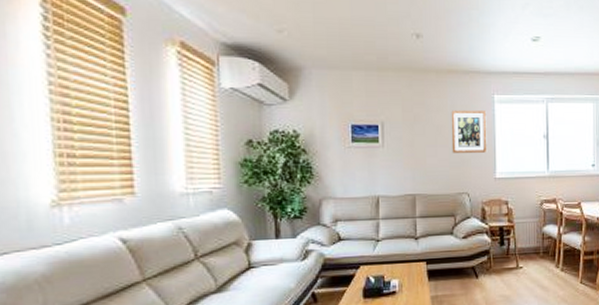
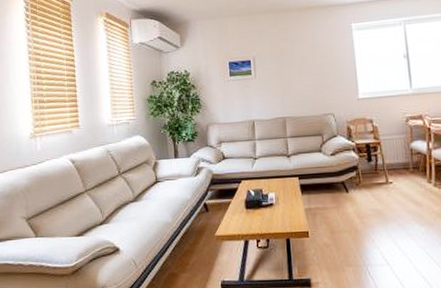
wall art: present [451,110,487,153] -> none [312,38,348,79]

